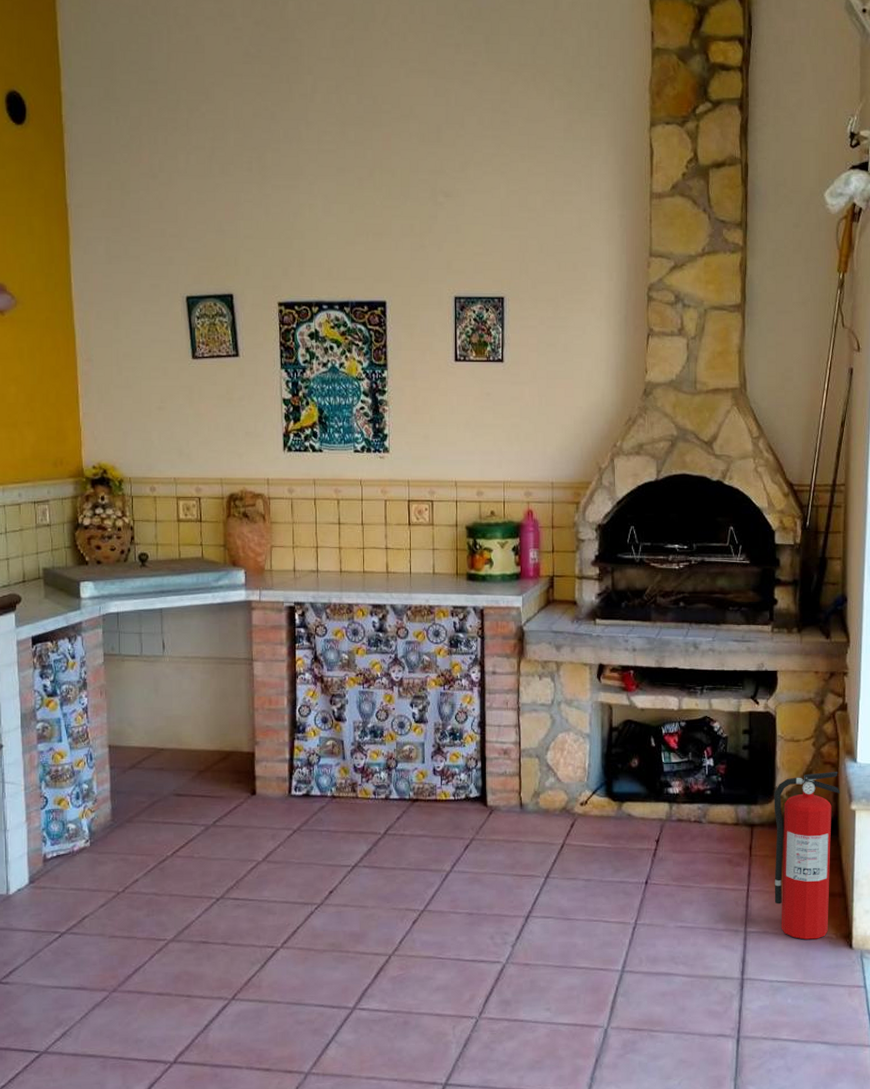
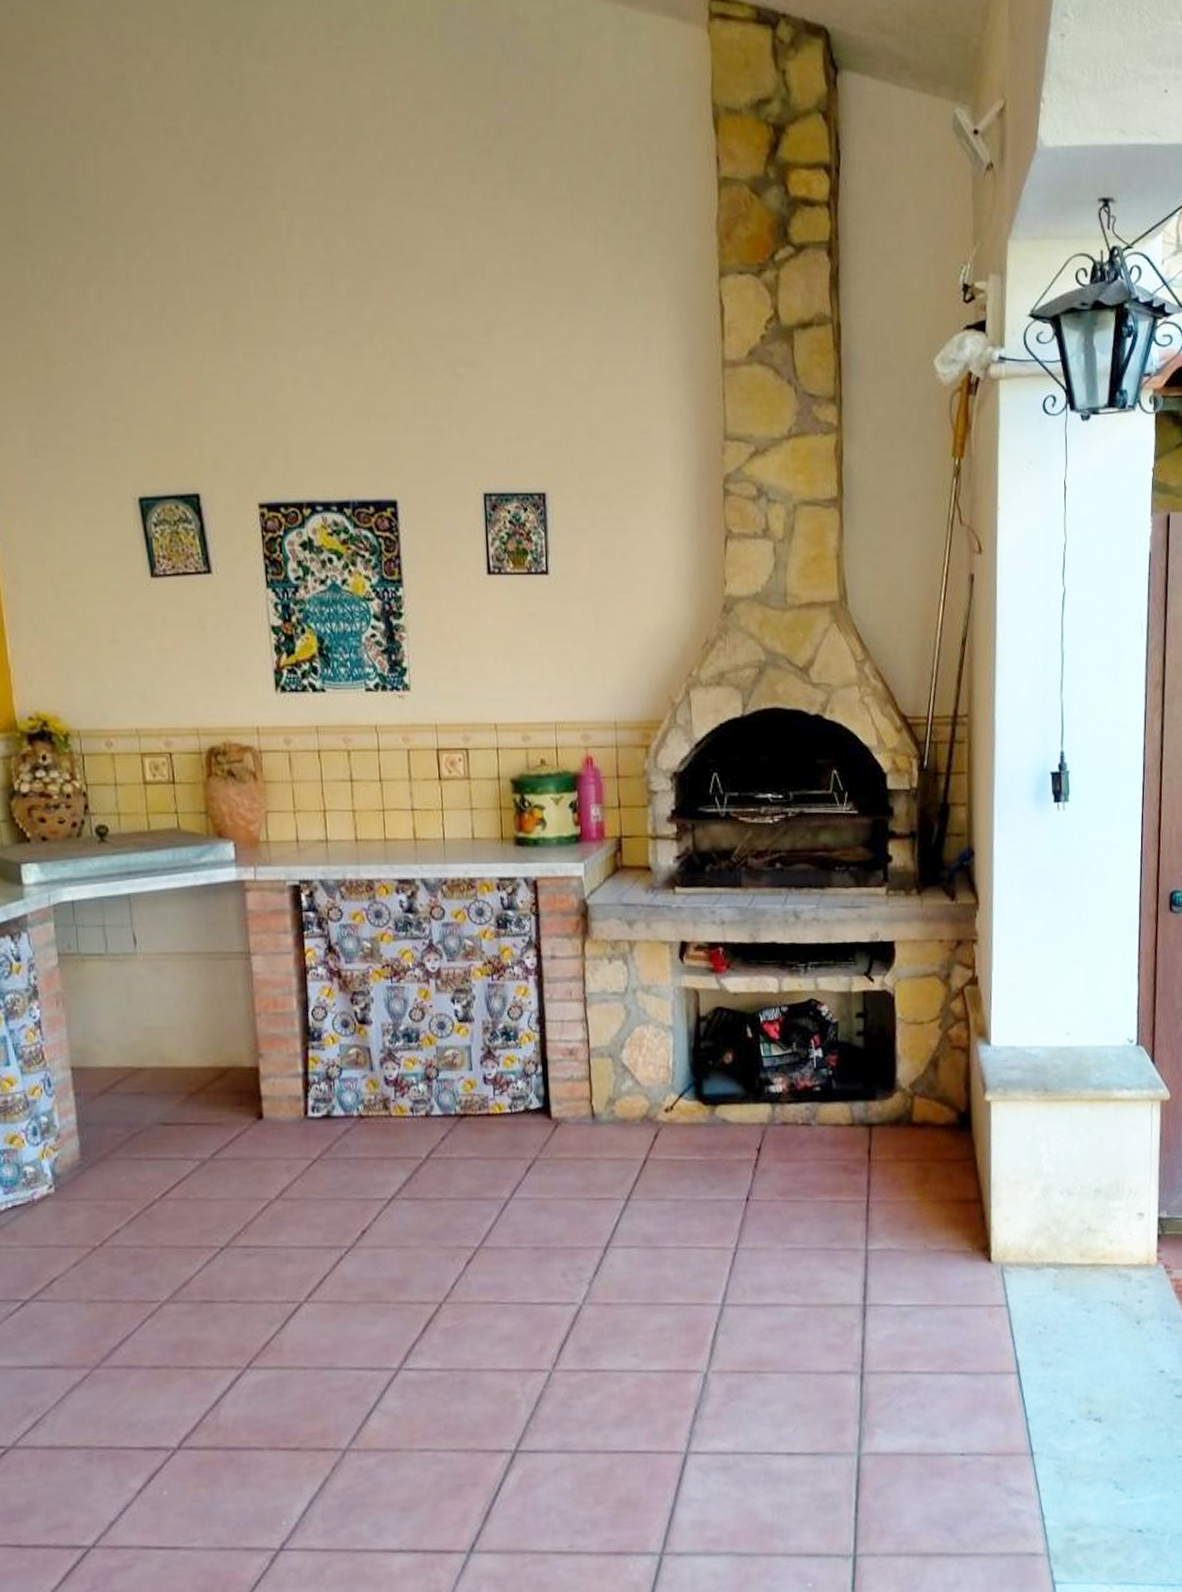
fire extinguisher: present [774,772,840,940] -> none [895,1057,973,1255]

